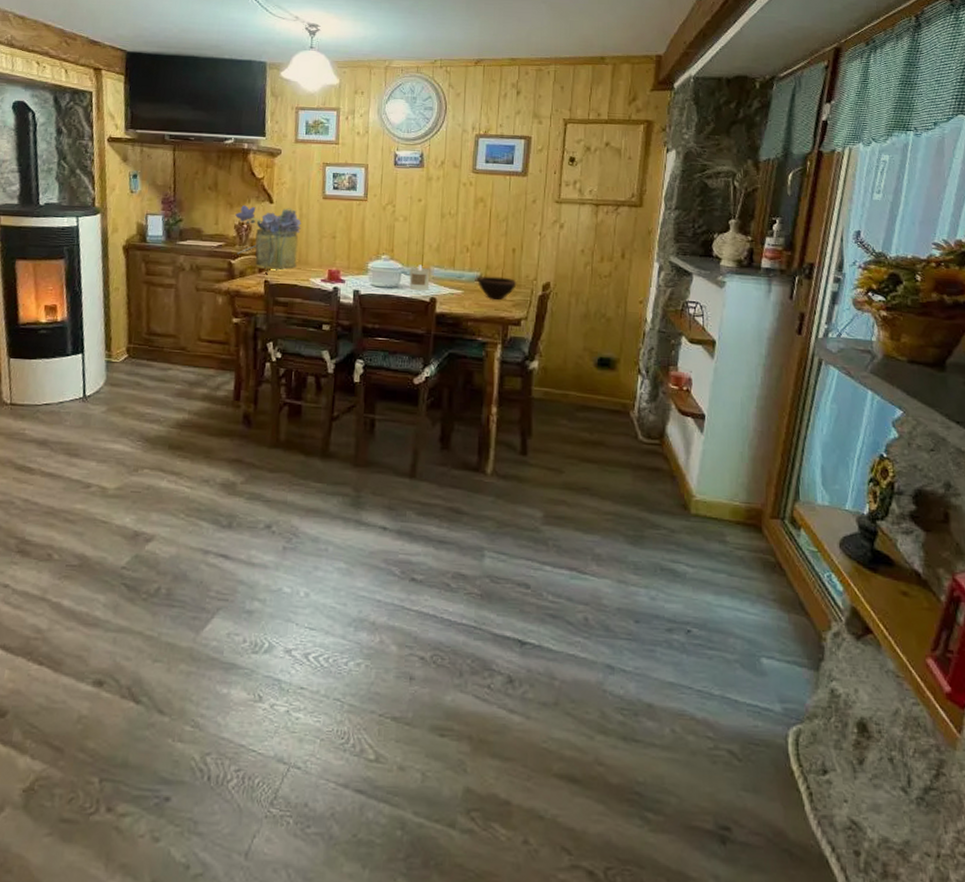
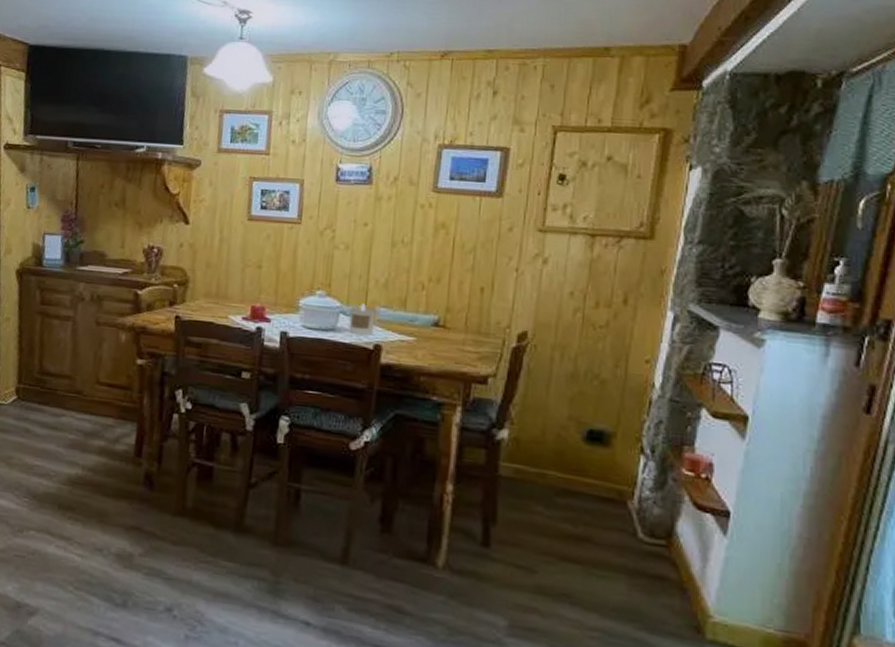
flower bouquet: present [235,205,302,275] -> none [144,226,222,310]
bowl: present [477,276,517,300] -> none [434,320,485,351]

